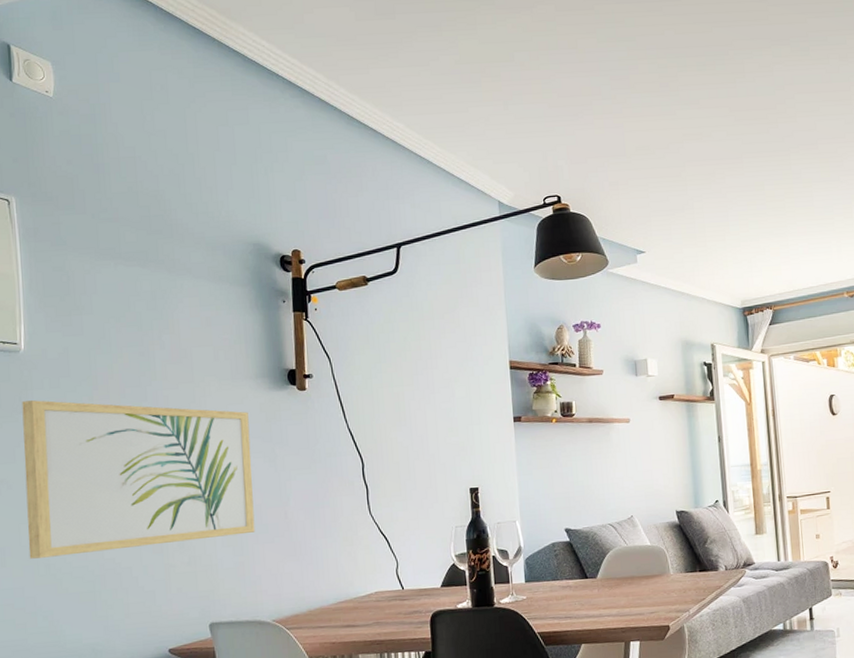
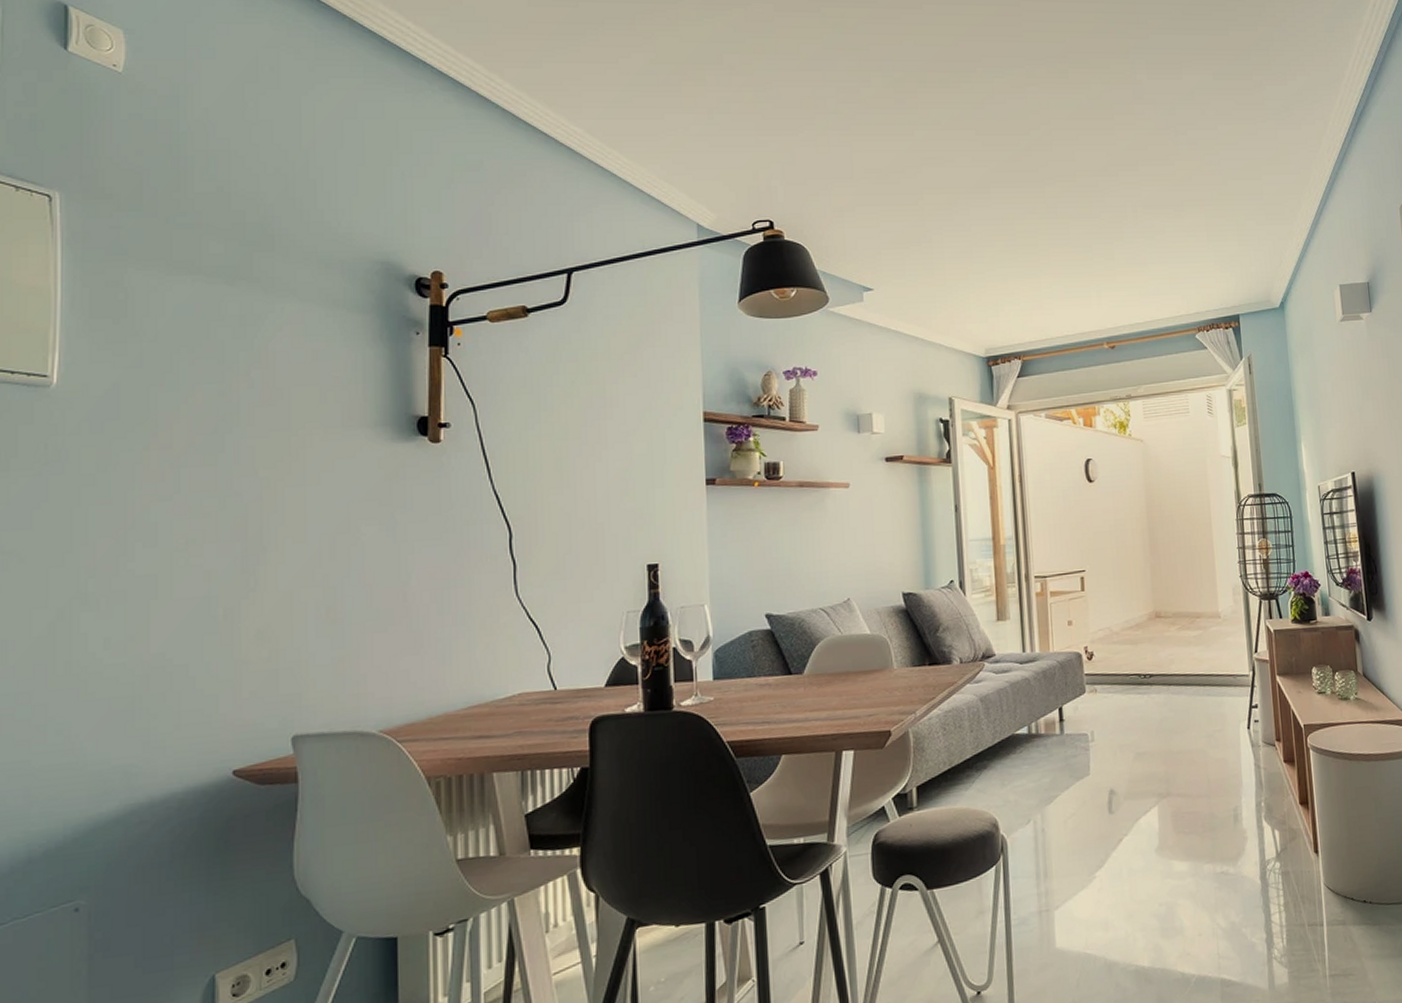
wall art: present [22,400,255,559] -> none [42,448,363,654]

